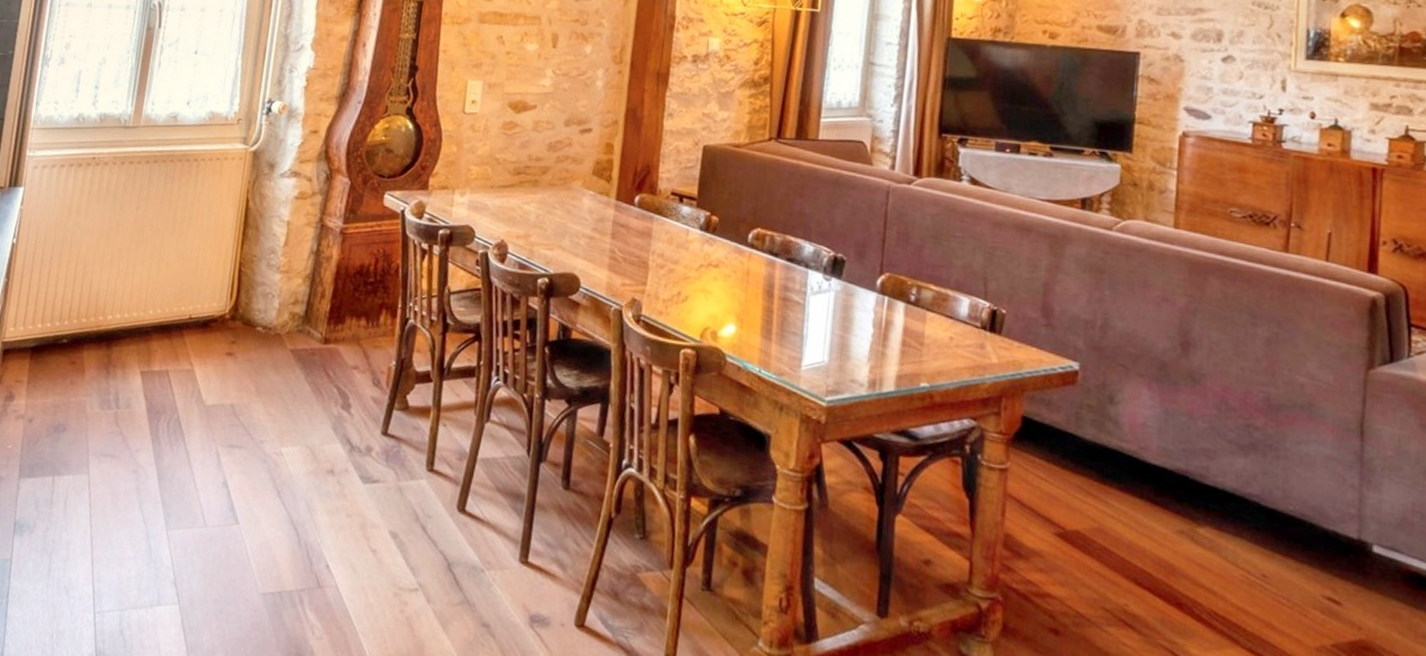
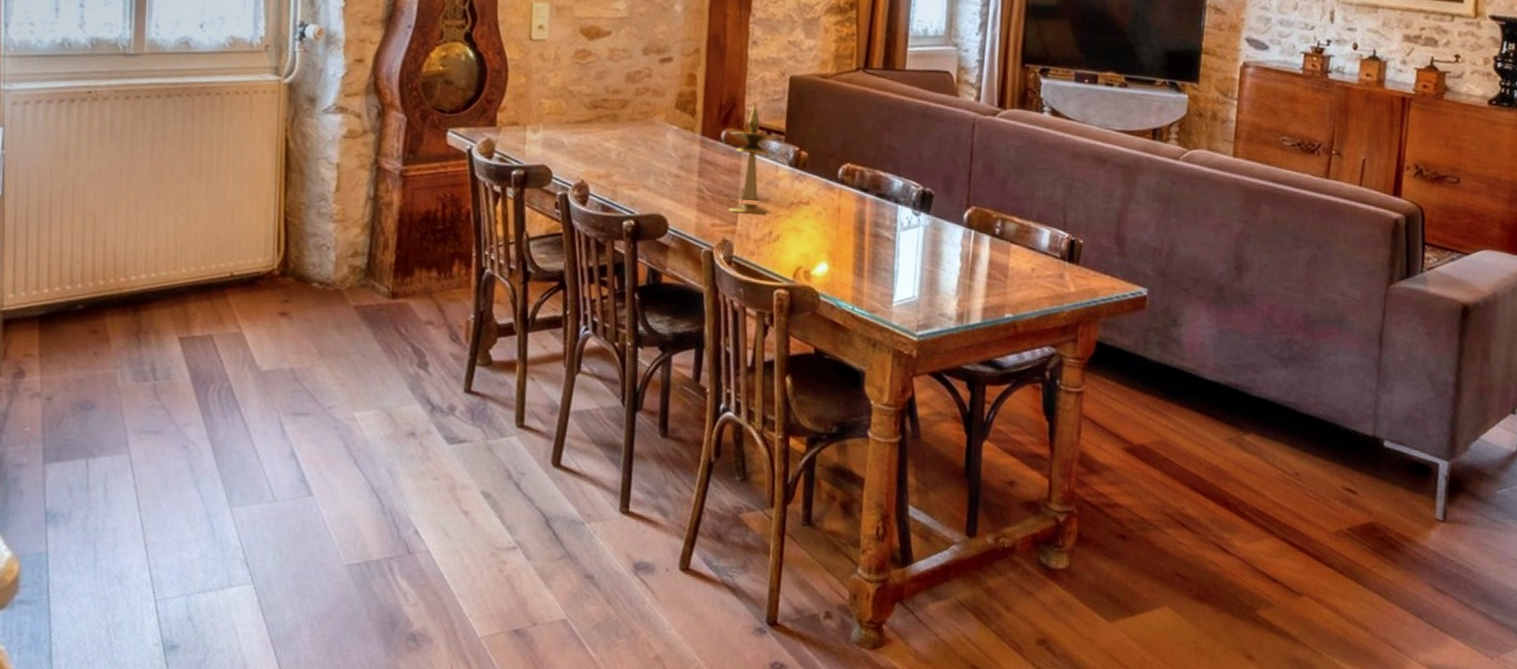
candlestick: none [636,170,689,279] -> present [725,102,777,218]

